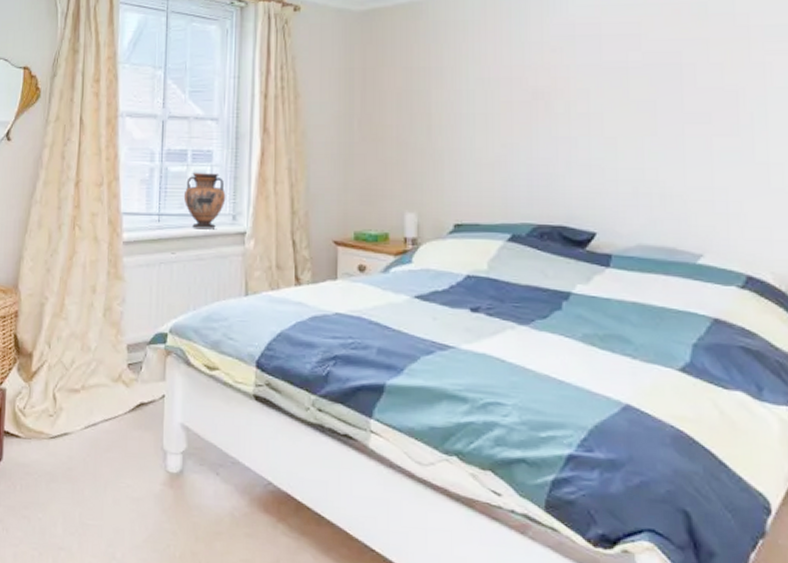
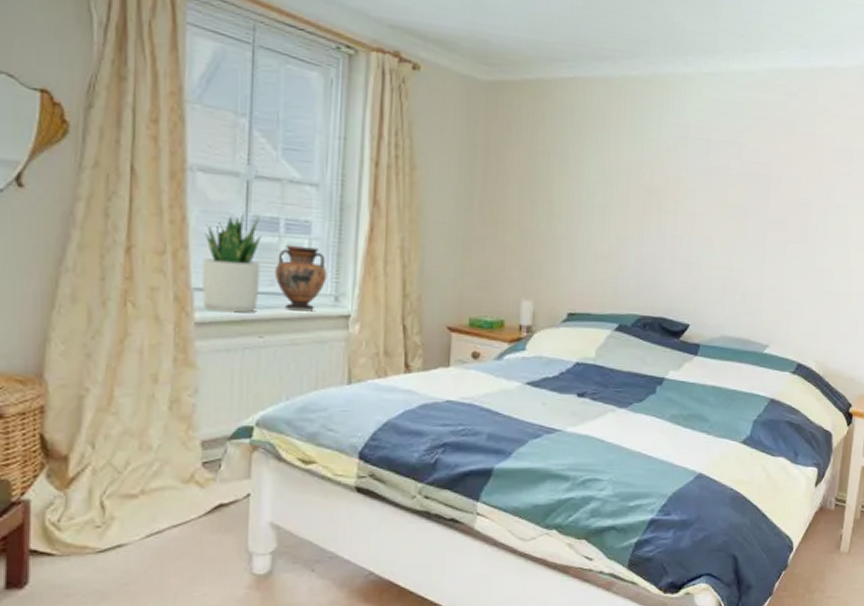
planter: none [129,148,173,233] -> present [202,213,261,313]

